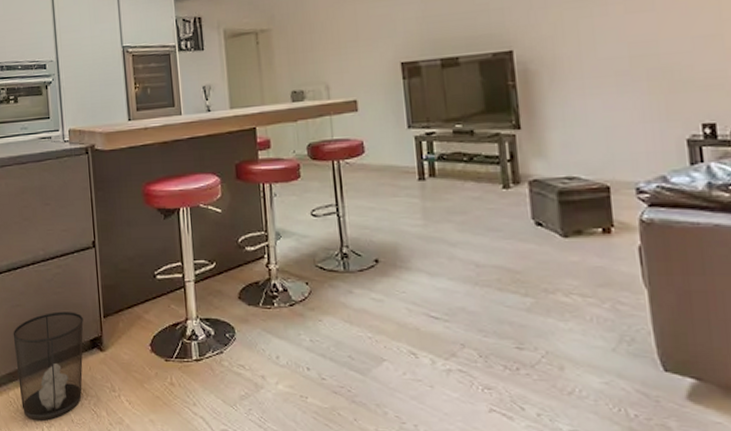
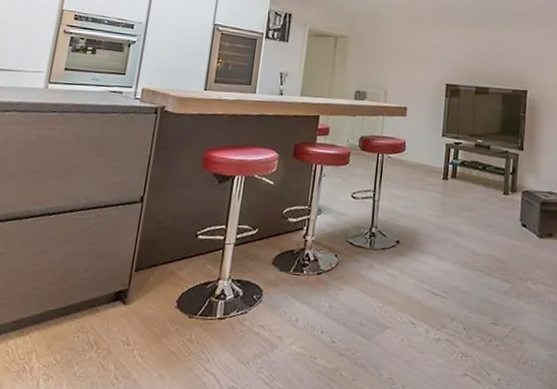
waste bin: present [13,311,84,421] -> none [19,261,113,373]

